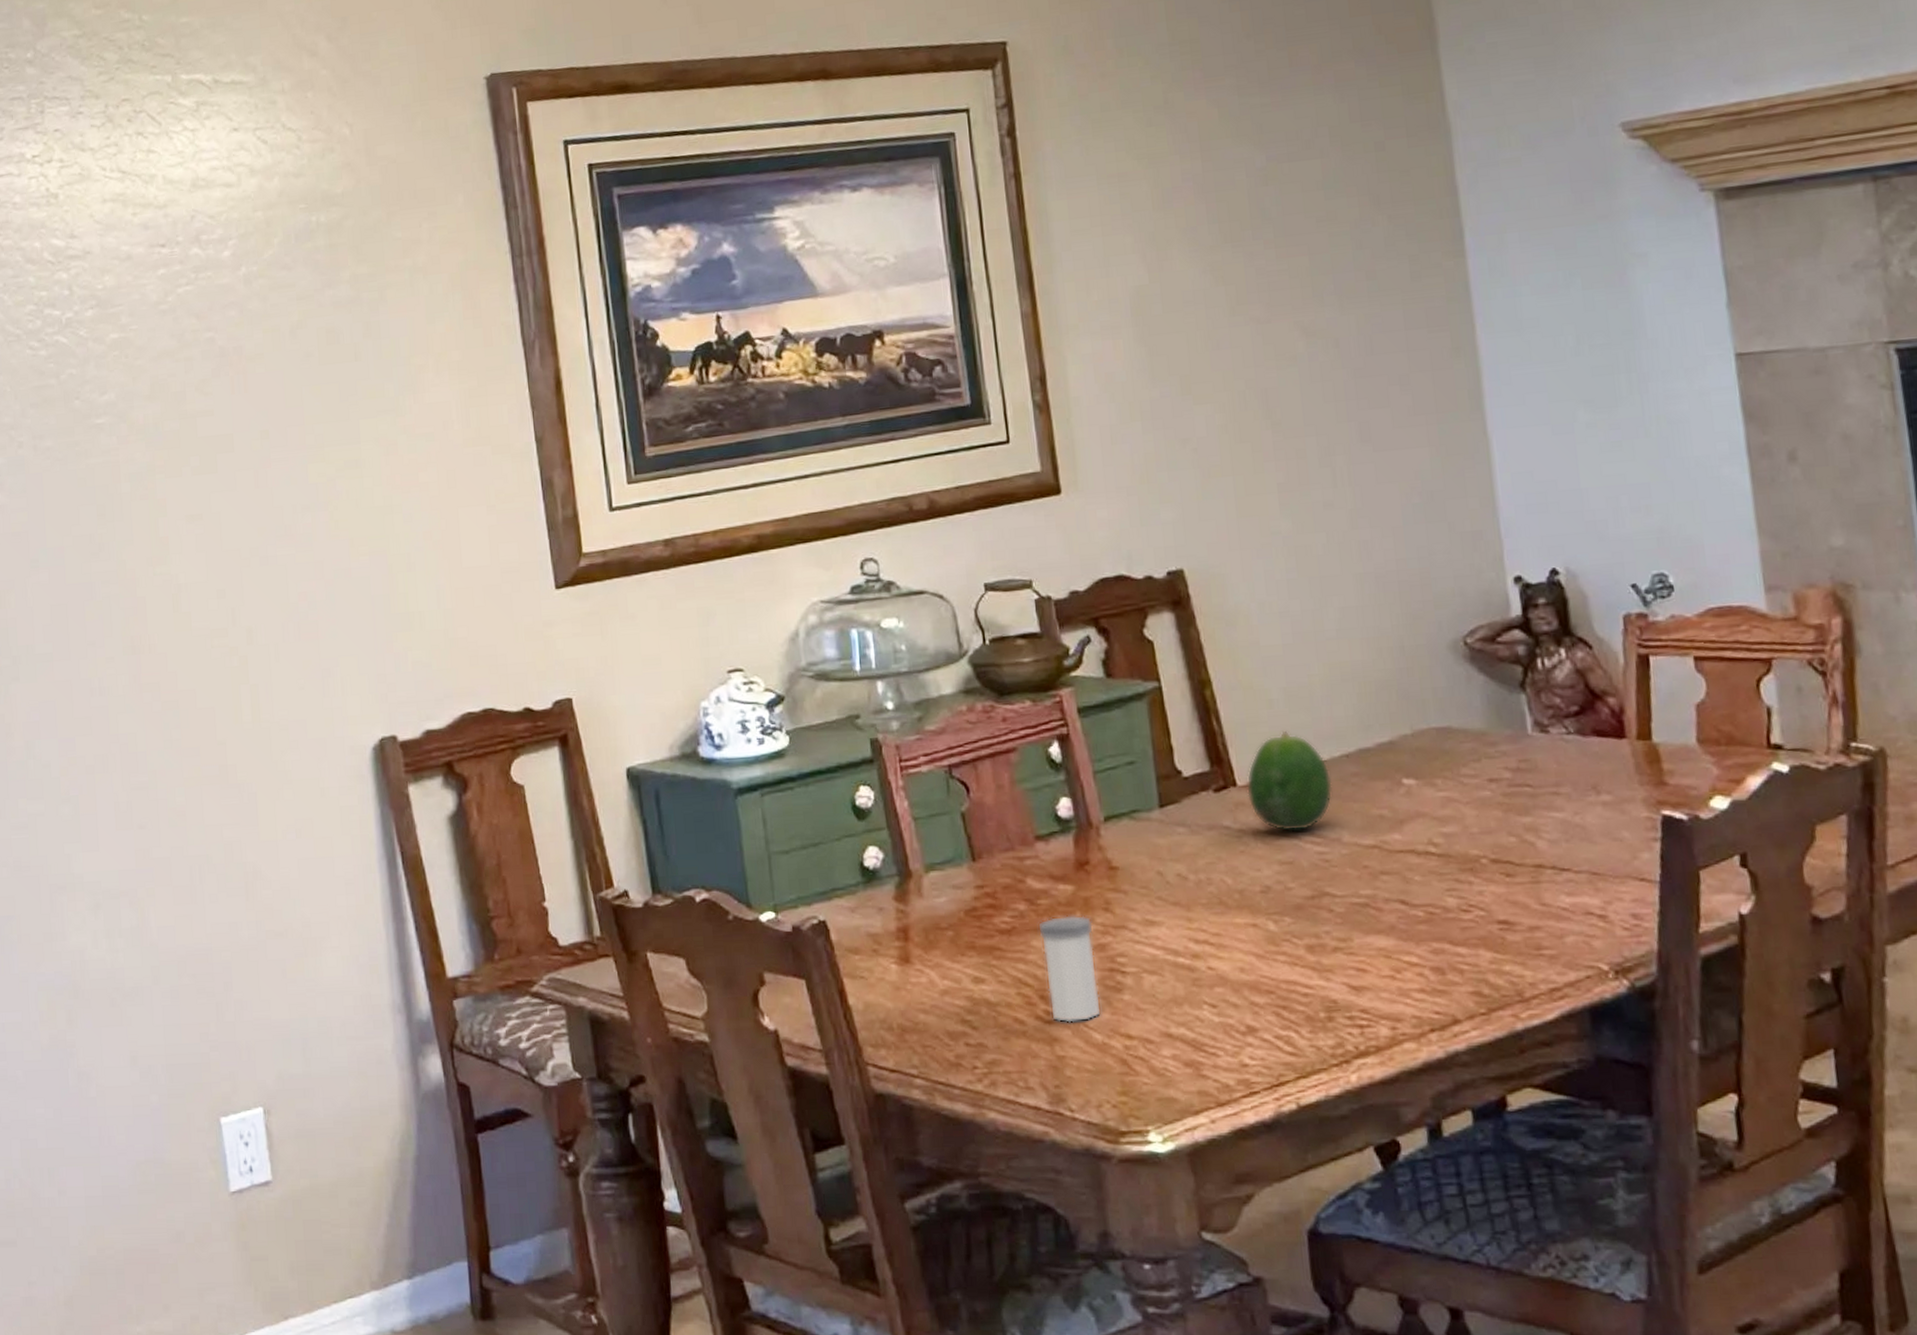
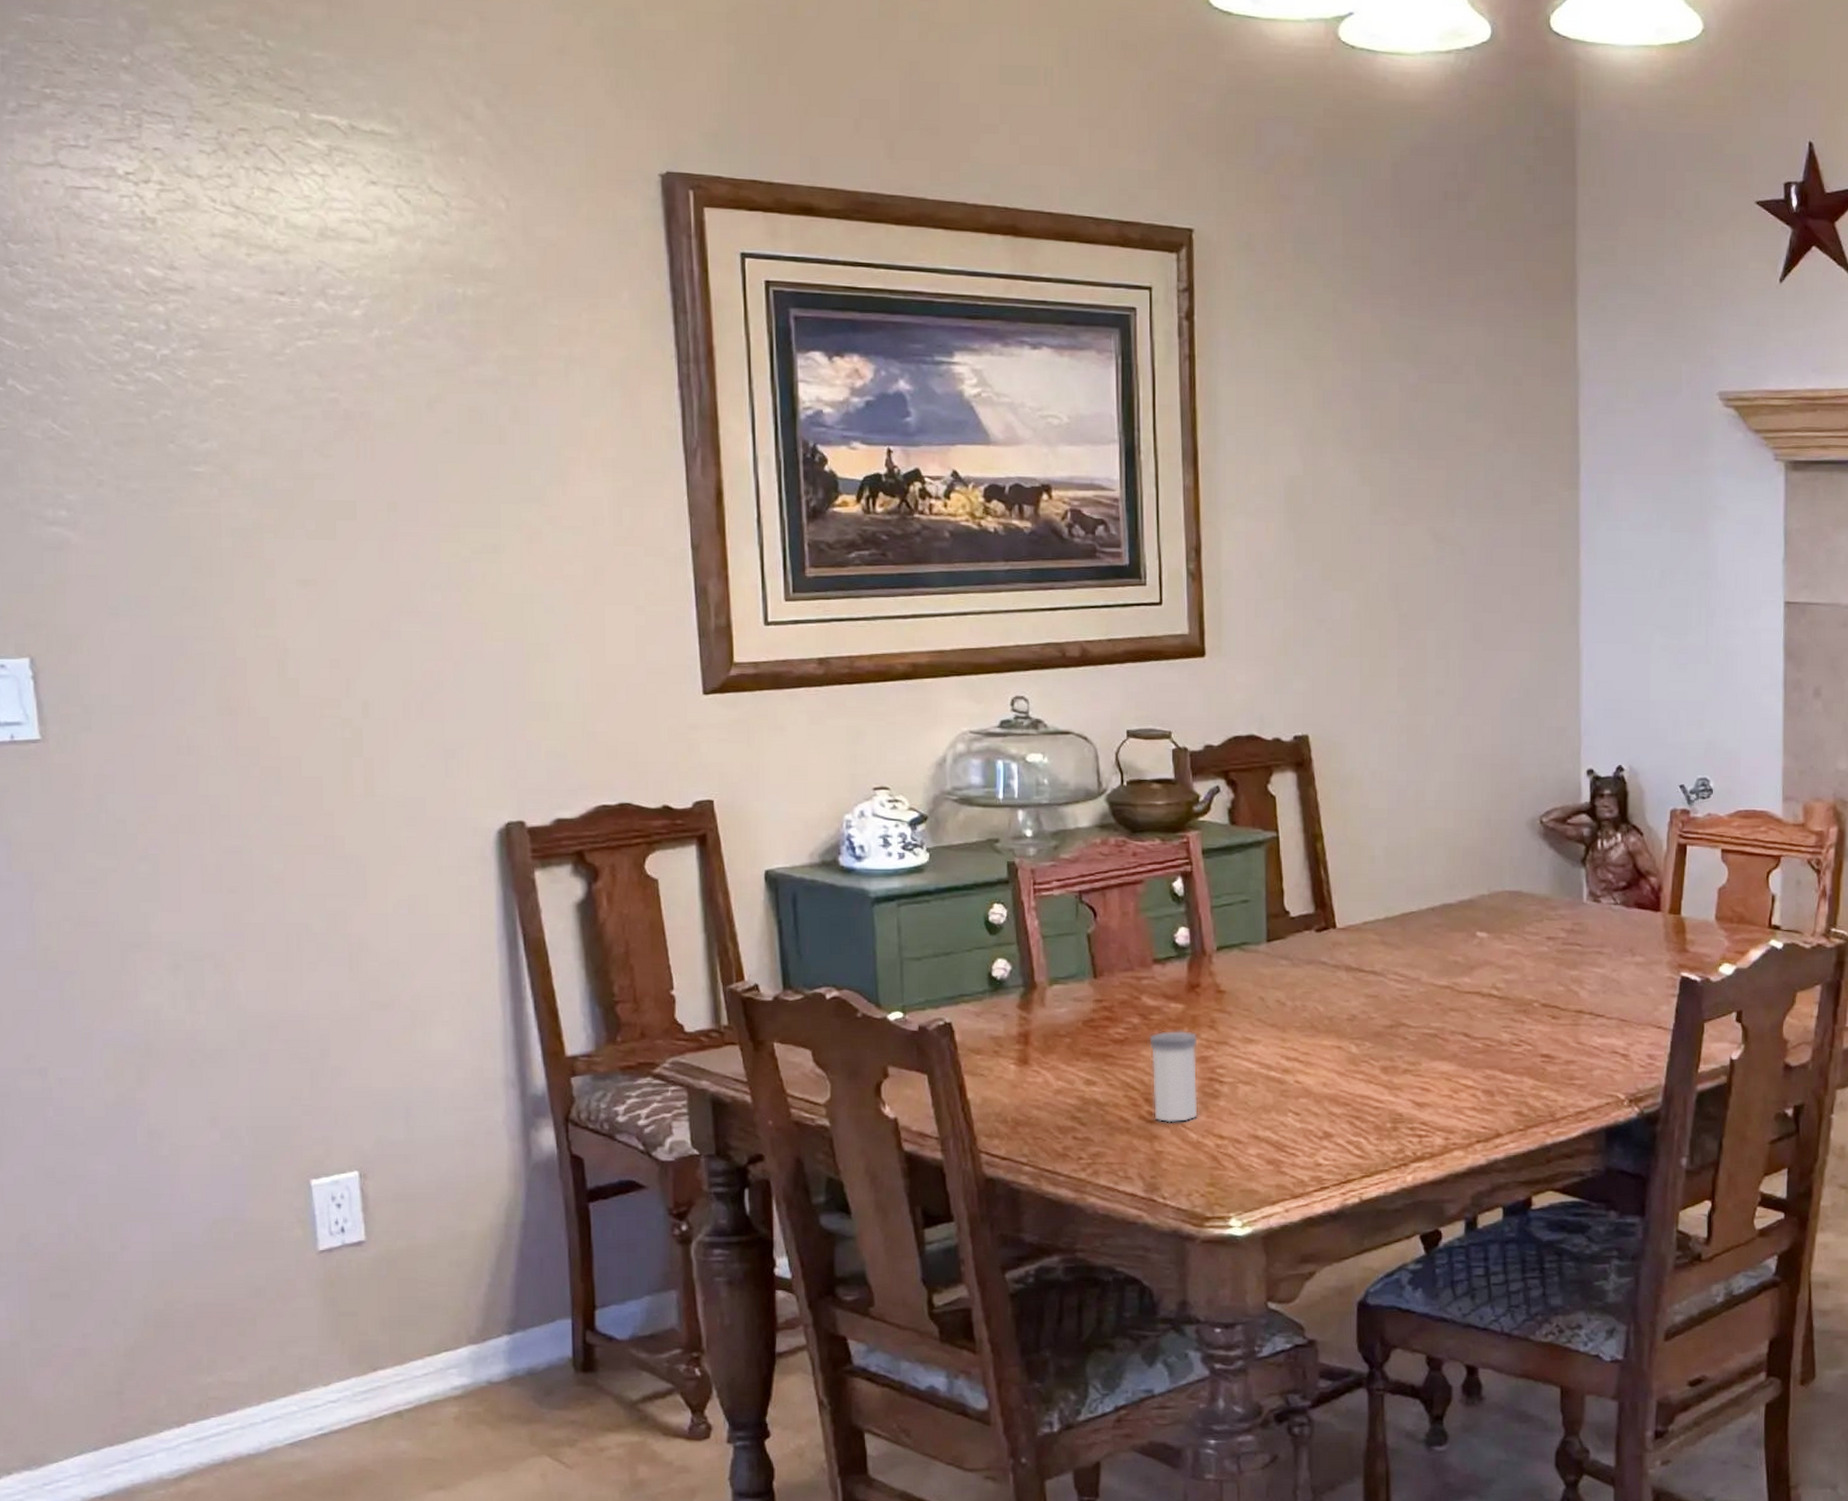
fruit: present [1246,730,1333,832] -> none [1345,883,1417,970]

